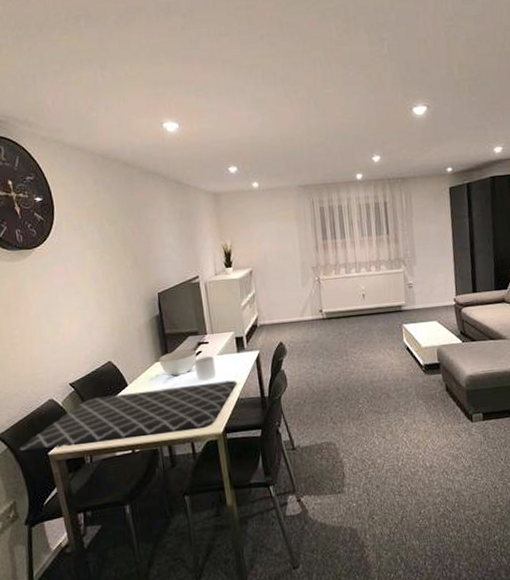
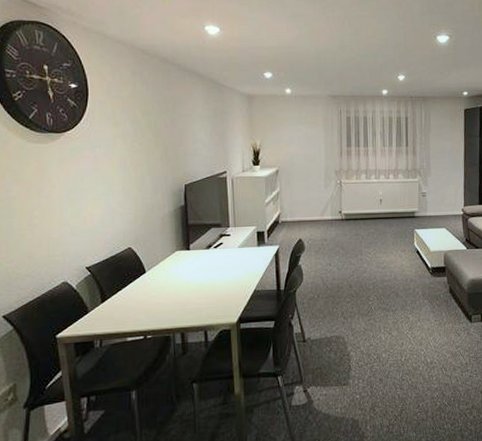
placemat: present [19,380,237,452] -> none [26,272,255,333]
bowl: present [158,349,197,376] -> none [179,240,218,266]
mug: present [194,355,217,381] -> none [214,247,236,272]

